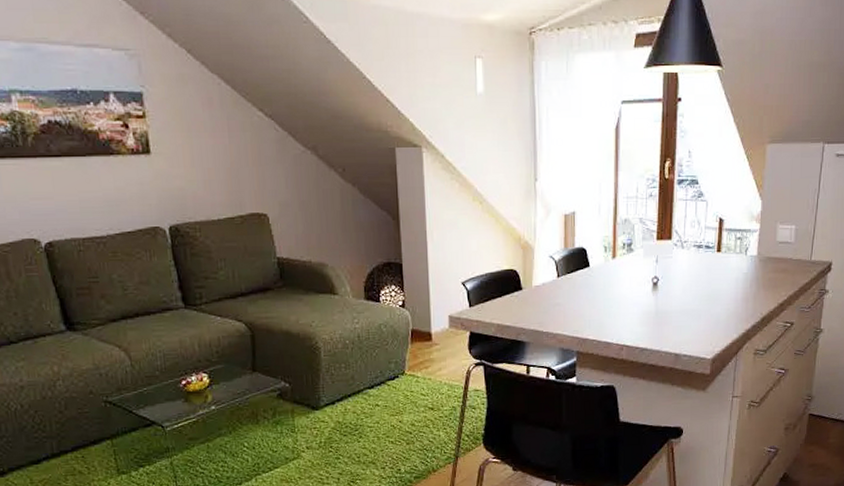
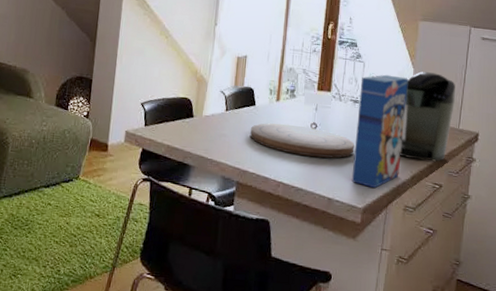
cutting board: none [587,281,700,314] -> present [250,123,355,159]
cereal box: none [698,211,756,336] -> present [351,74,408,188]
coffee maker: none [749,201,807,300] -> present [400,71,455,162]

